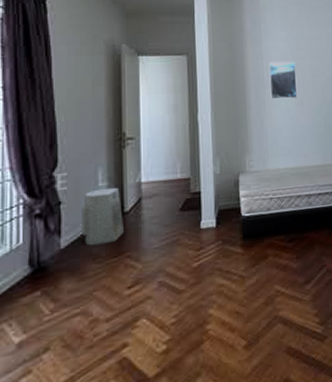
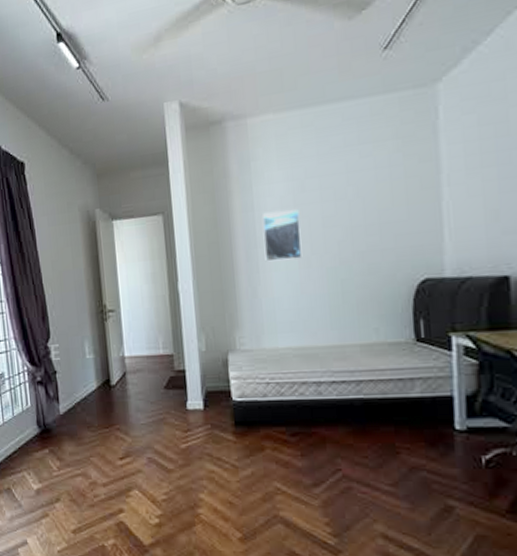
air purifier: present [81,187,125,246] -> none [73,360,113,415]

